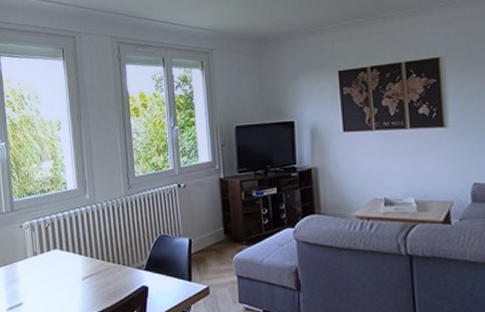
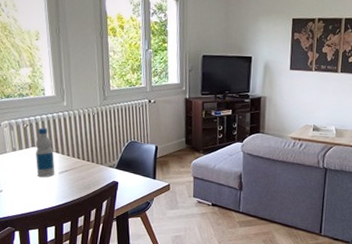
bottle: none [57,226,78,286] -> present [36,127,55,178]

